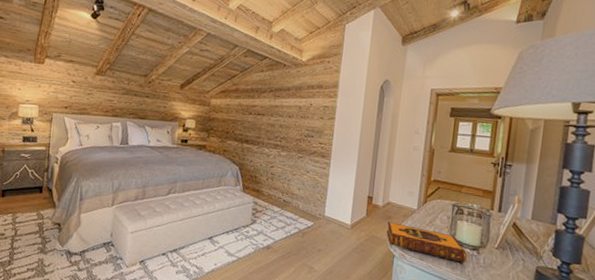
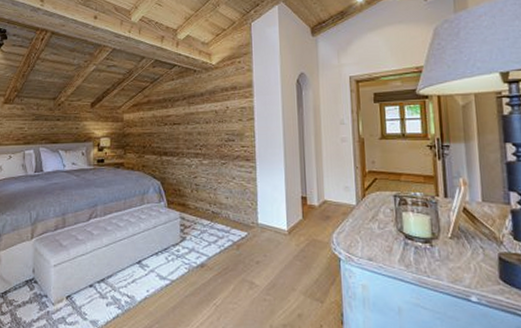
hardback book: present [386,222,467,263] -> none [326,222,420,259]

